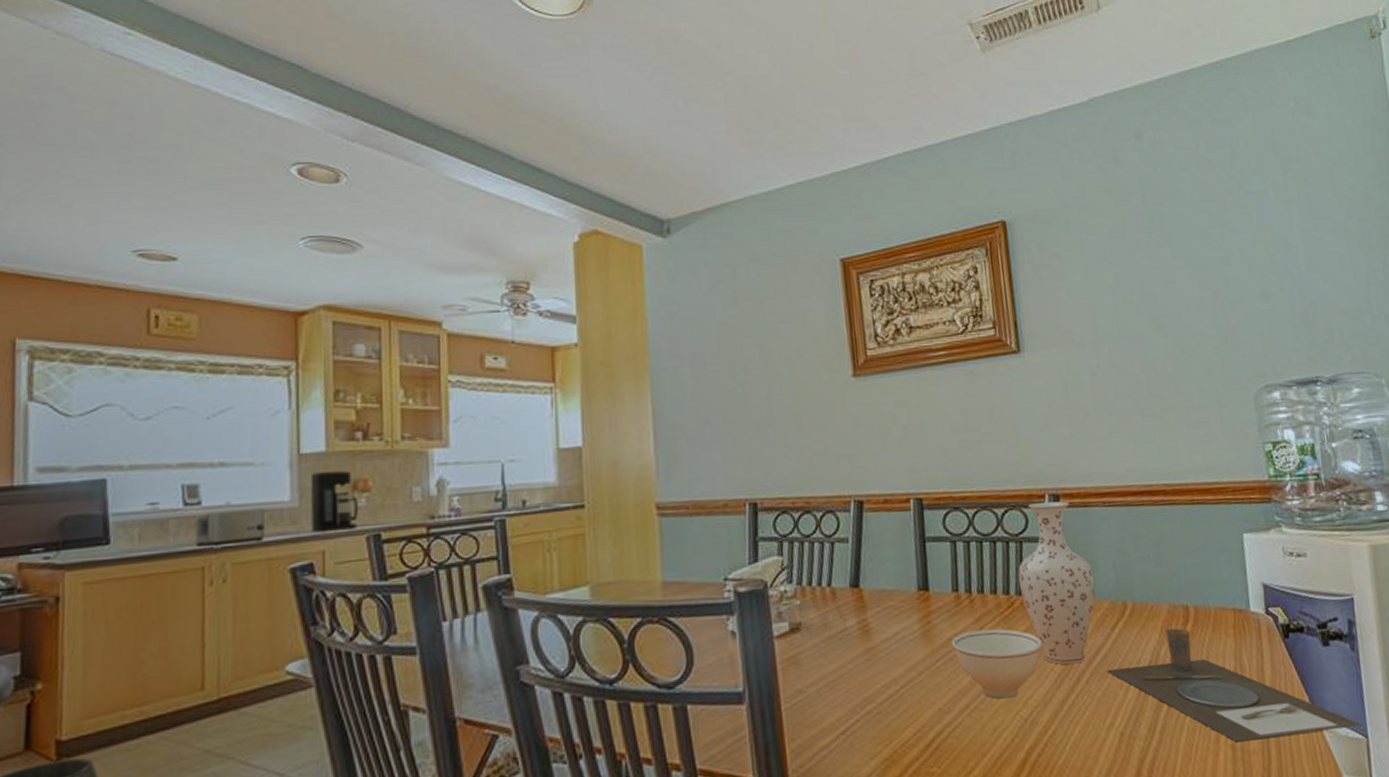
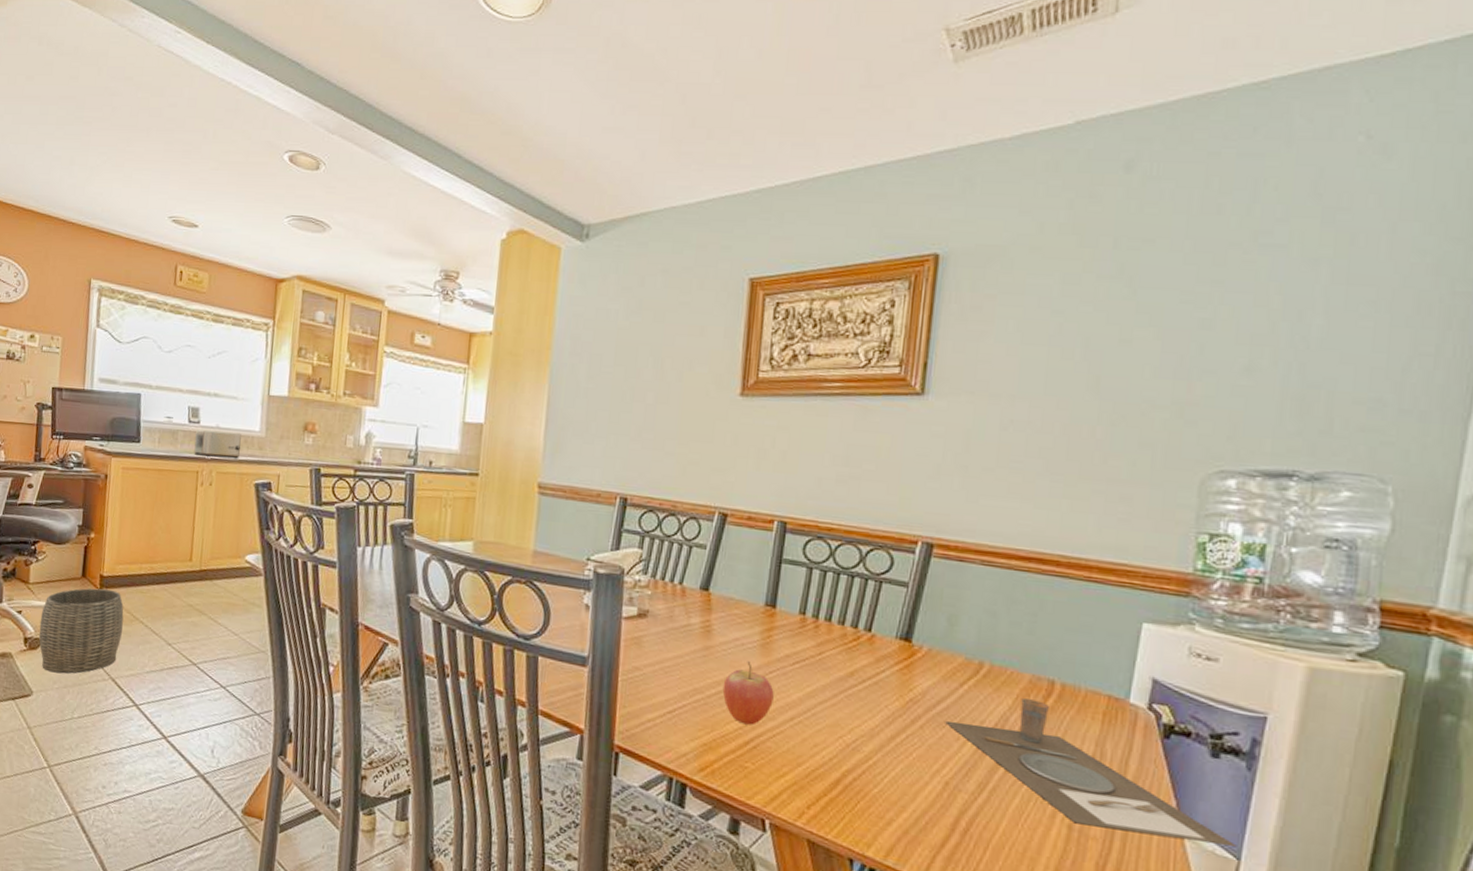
coffee maker: present [311,470,358,534] -> none [272,412,307,462]
fruit: none [892,654,946,726] -> present [722,661,774,726]
bowl: present [951,628,1043,699] -> none [788,653,882,723]
vase: present [1018,501,1096,665] -> none [869,547,955,708]

